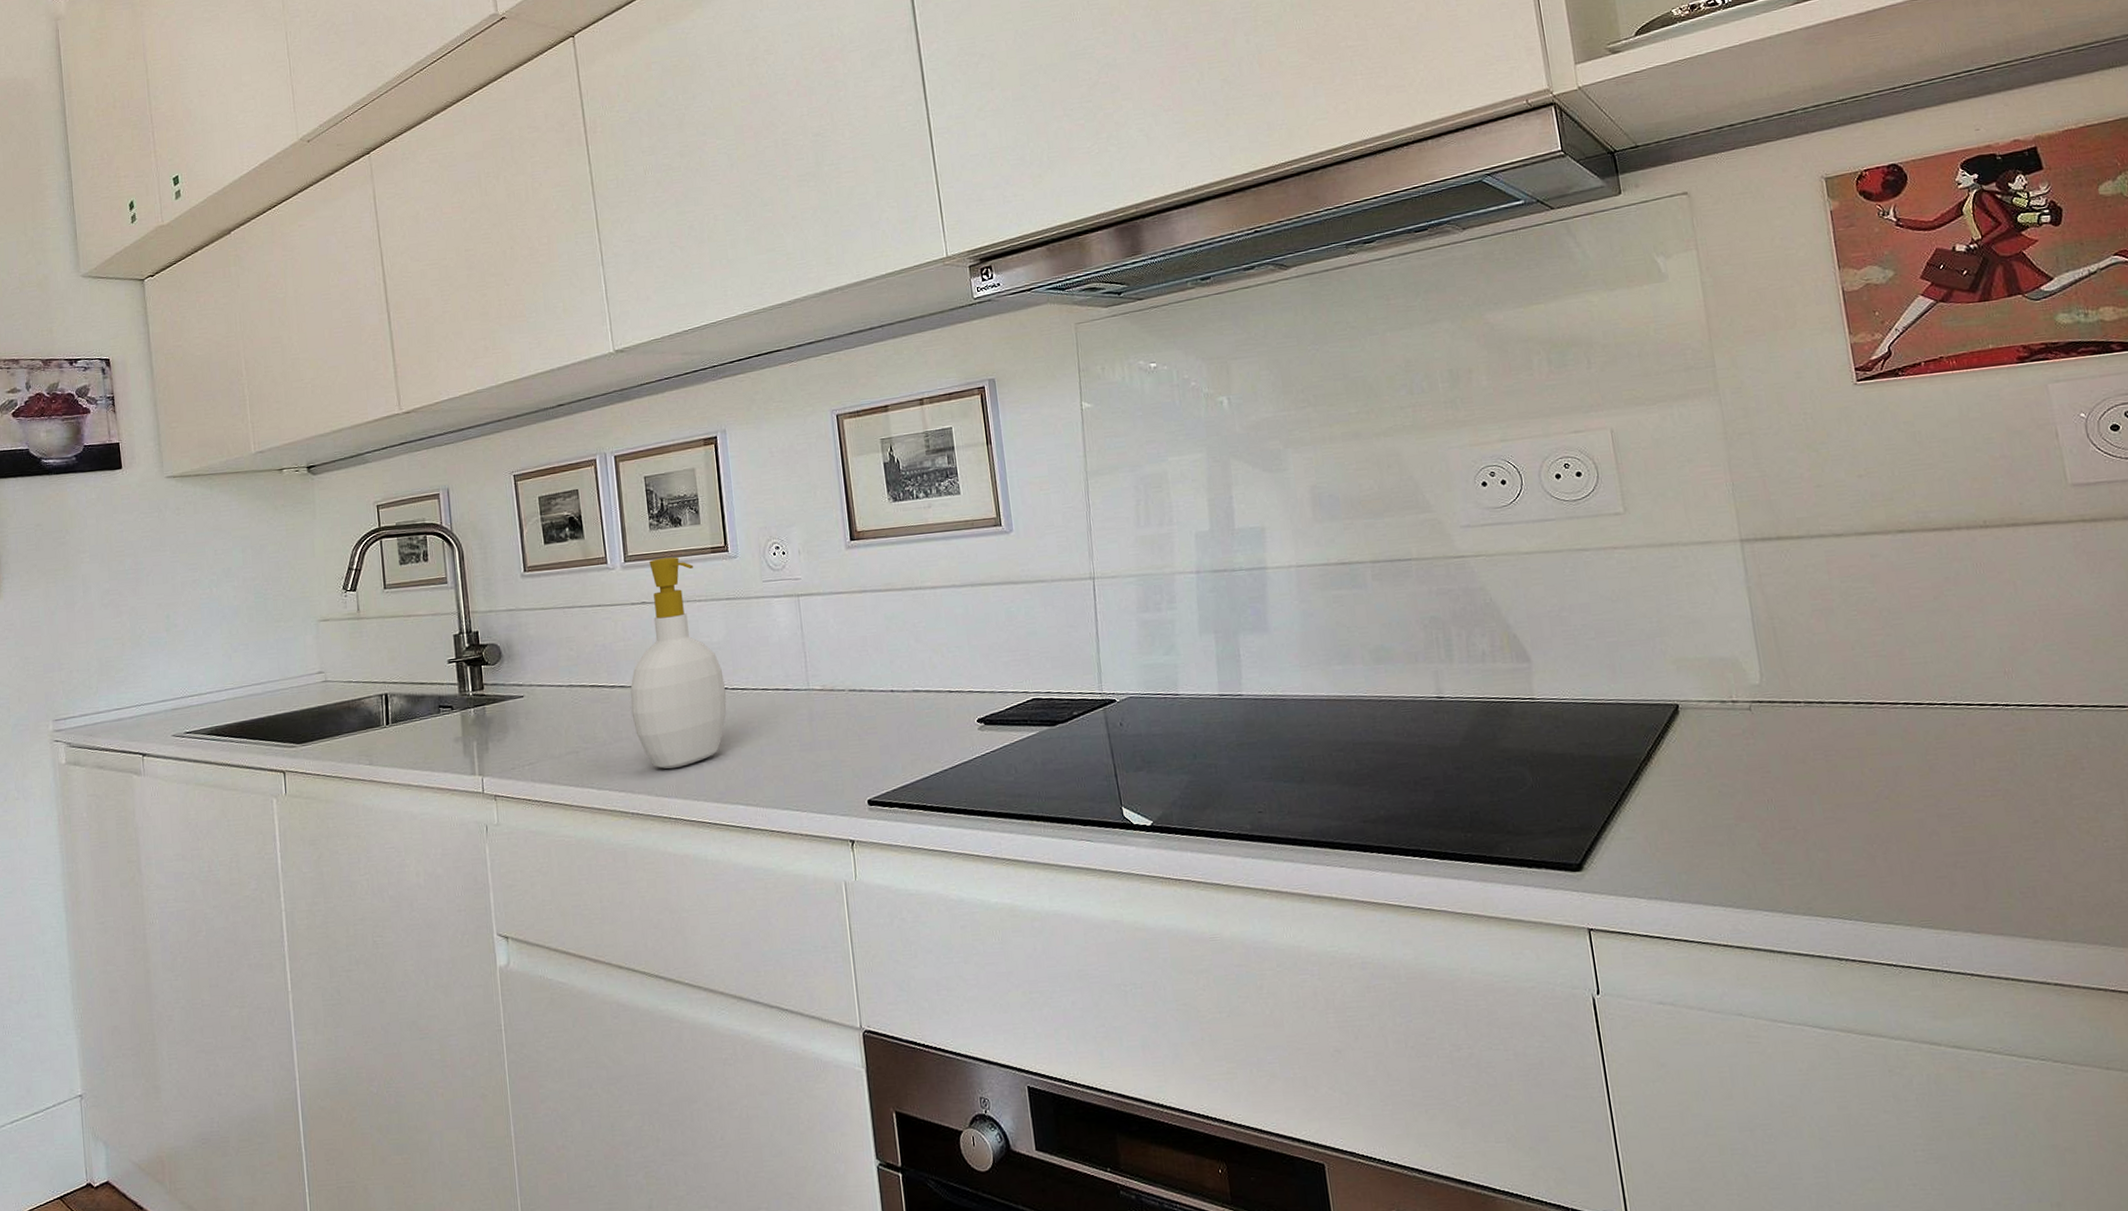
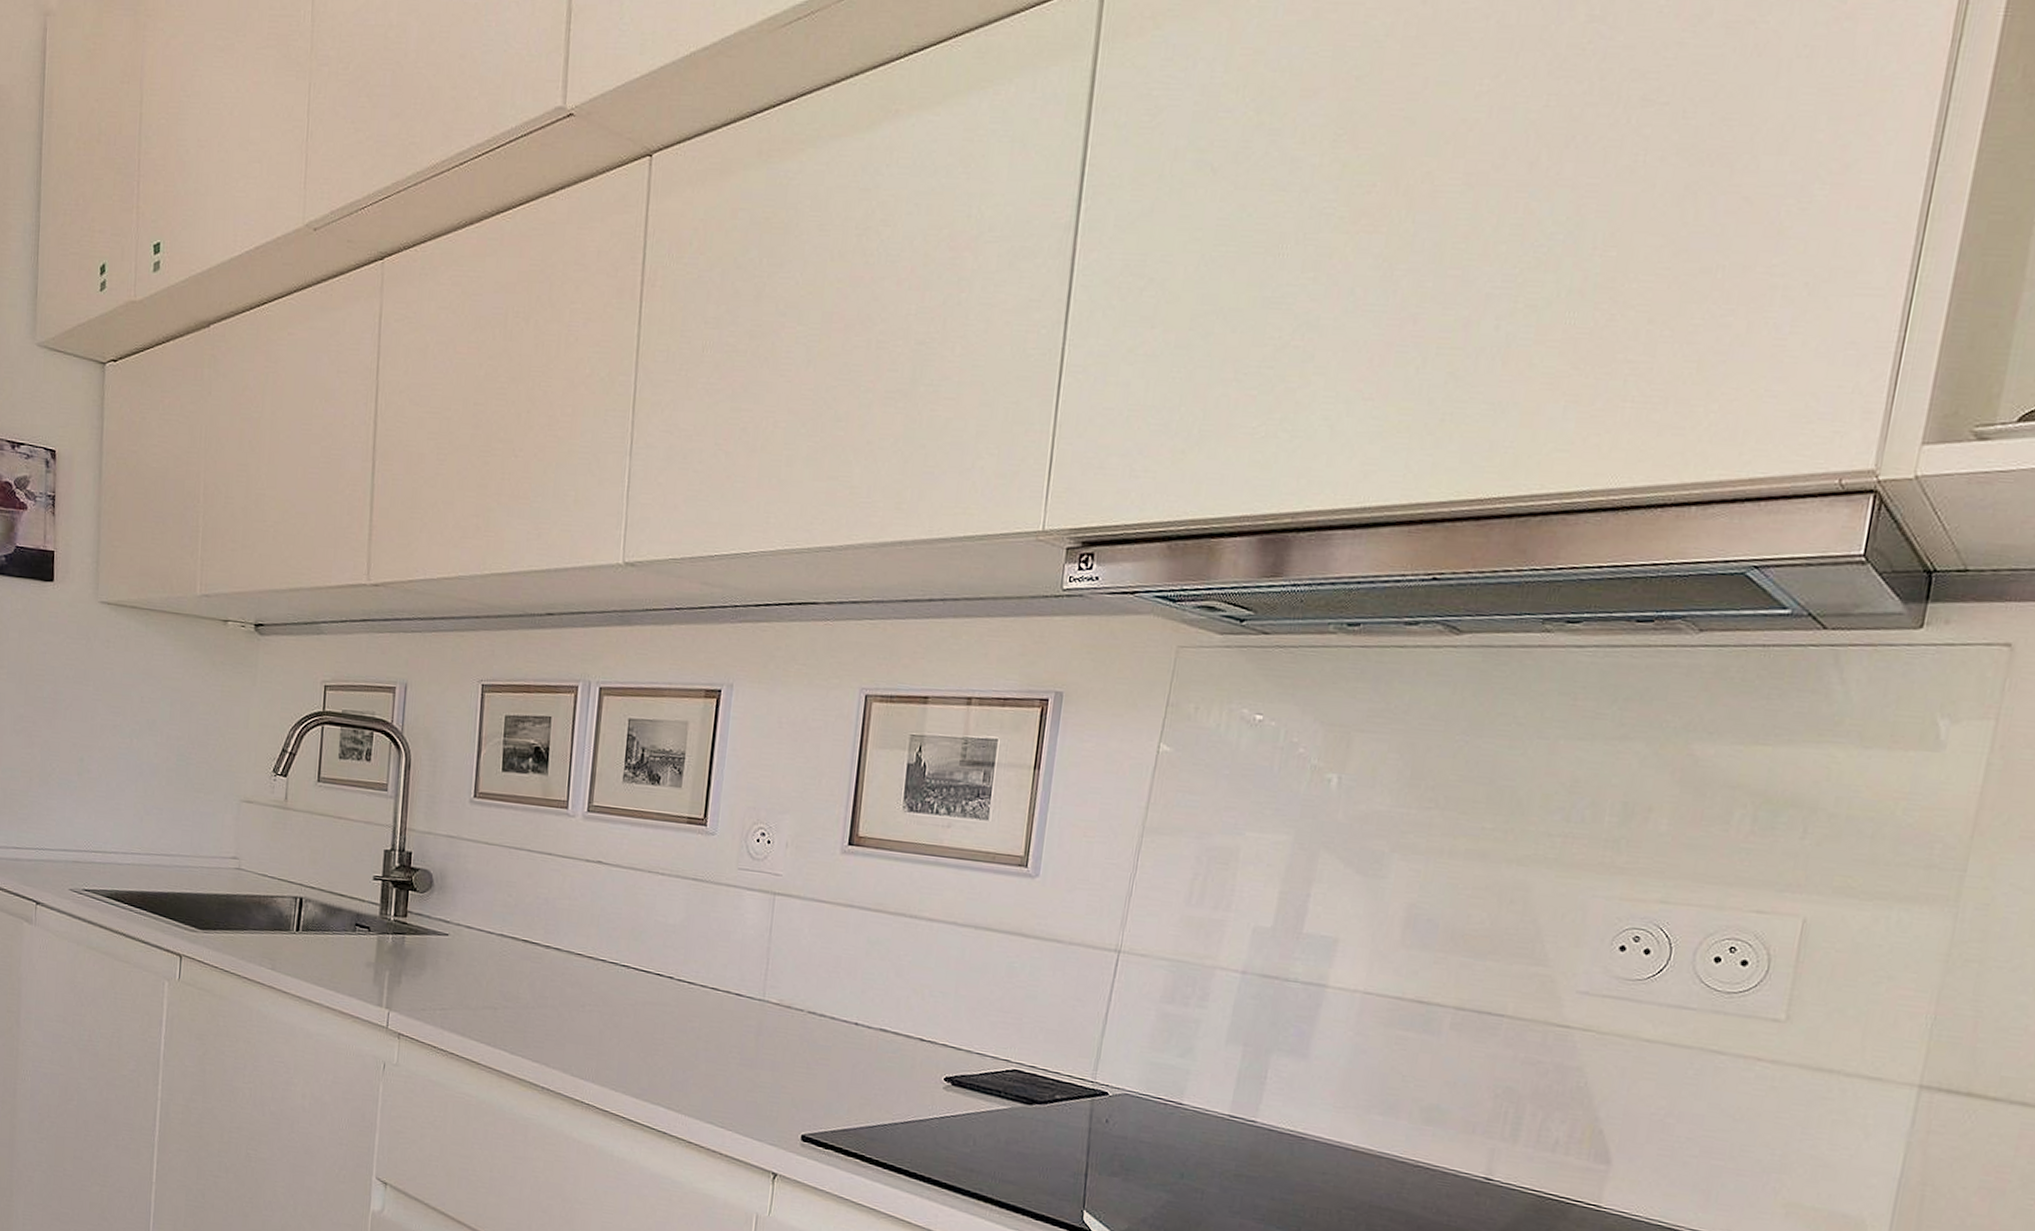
soap bottle: present [630,556,727,770] -> none [562,815,672,1052]

